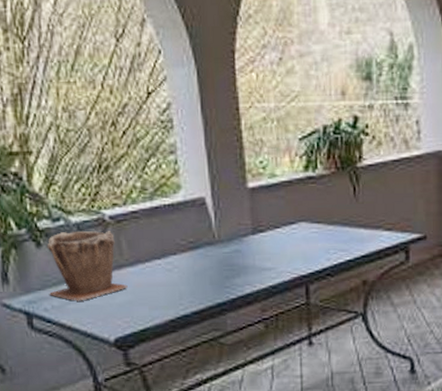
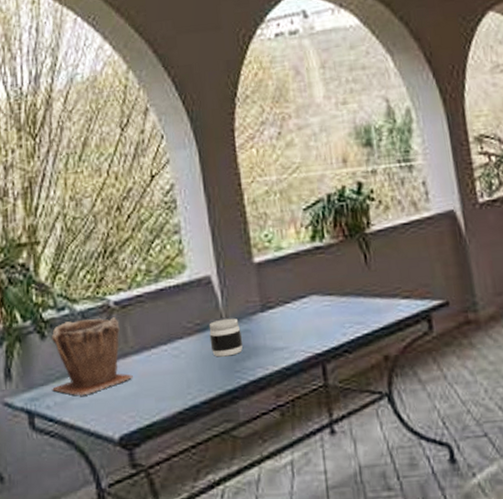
jar: none [201,238,234,273] -> present [208,318,243,357]

